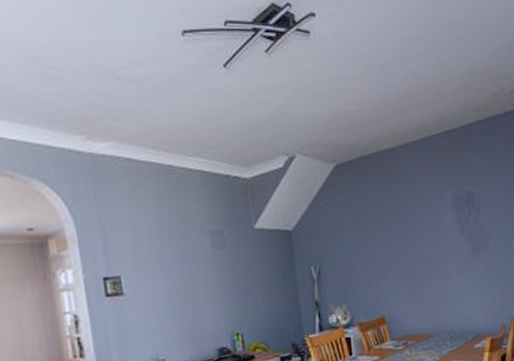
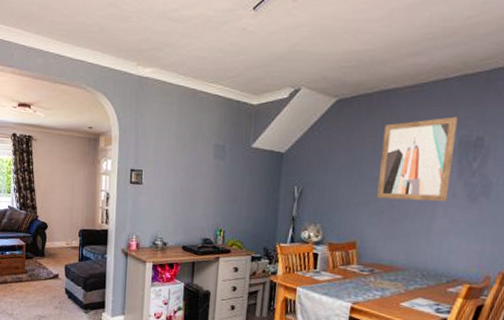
wall art: none [386,173,456,266] -> present [377,117,458,202]

